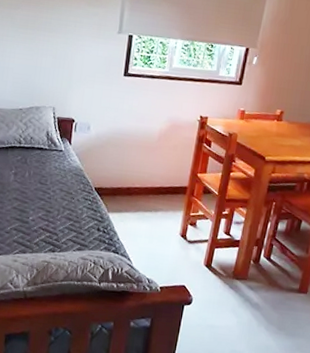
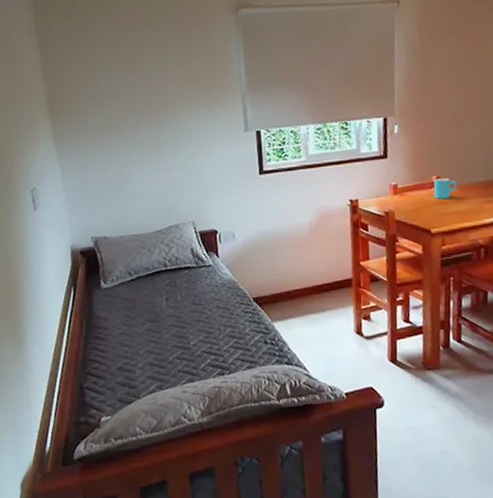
cup: none [275,112,297,132] -> present [433,178,457,199]

